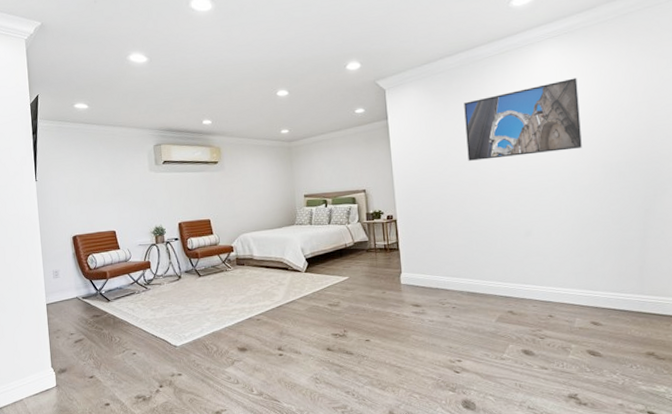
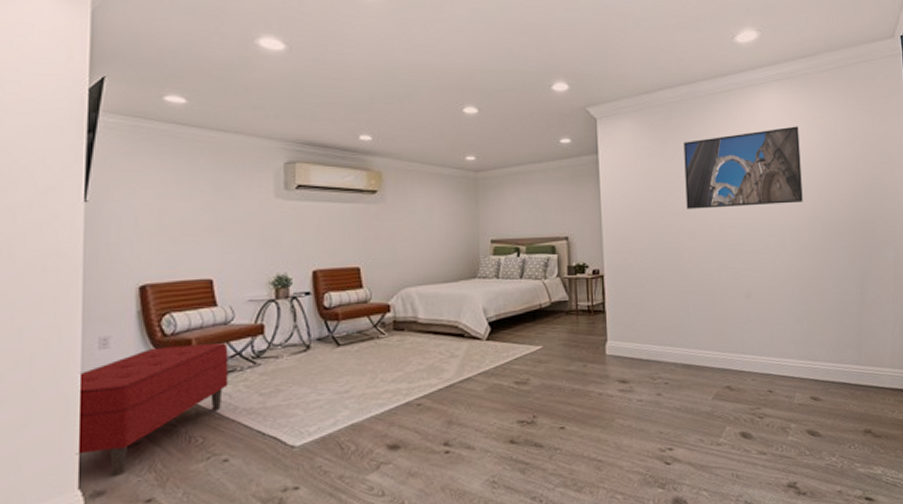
bench: none [44,274,131,361] -> present [75,343,228,477]

